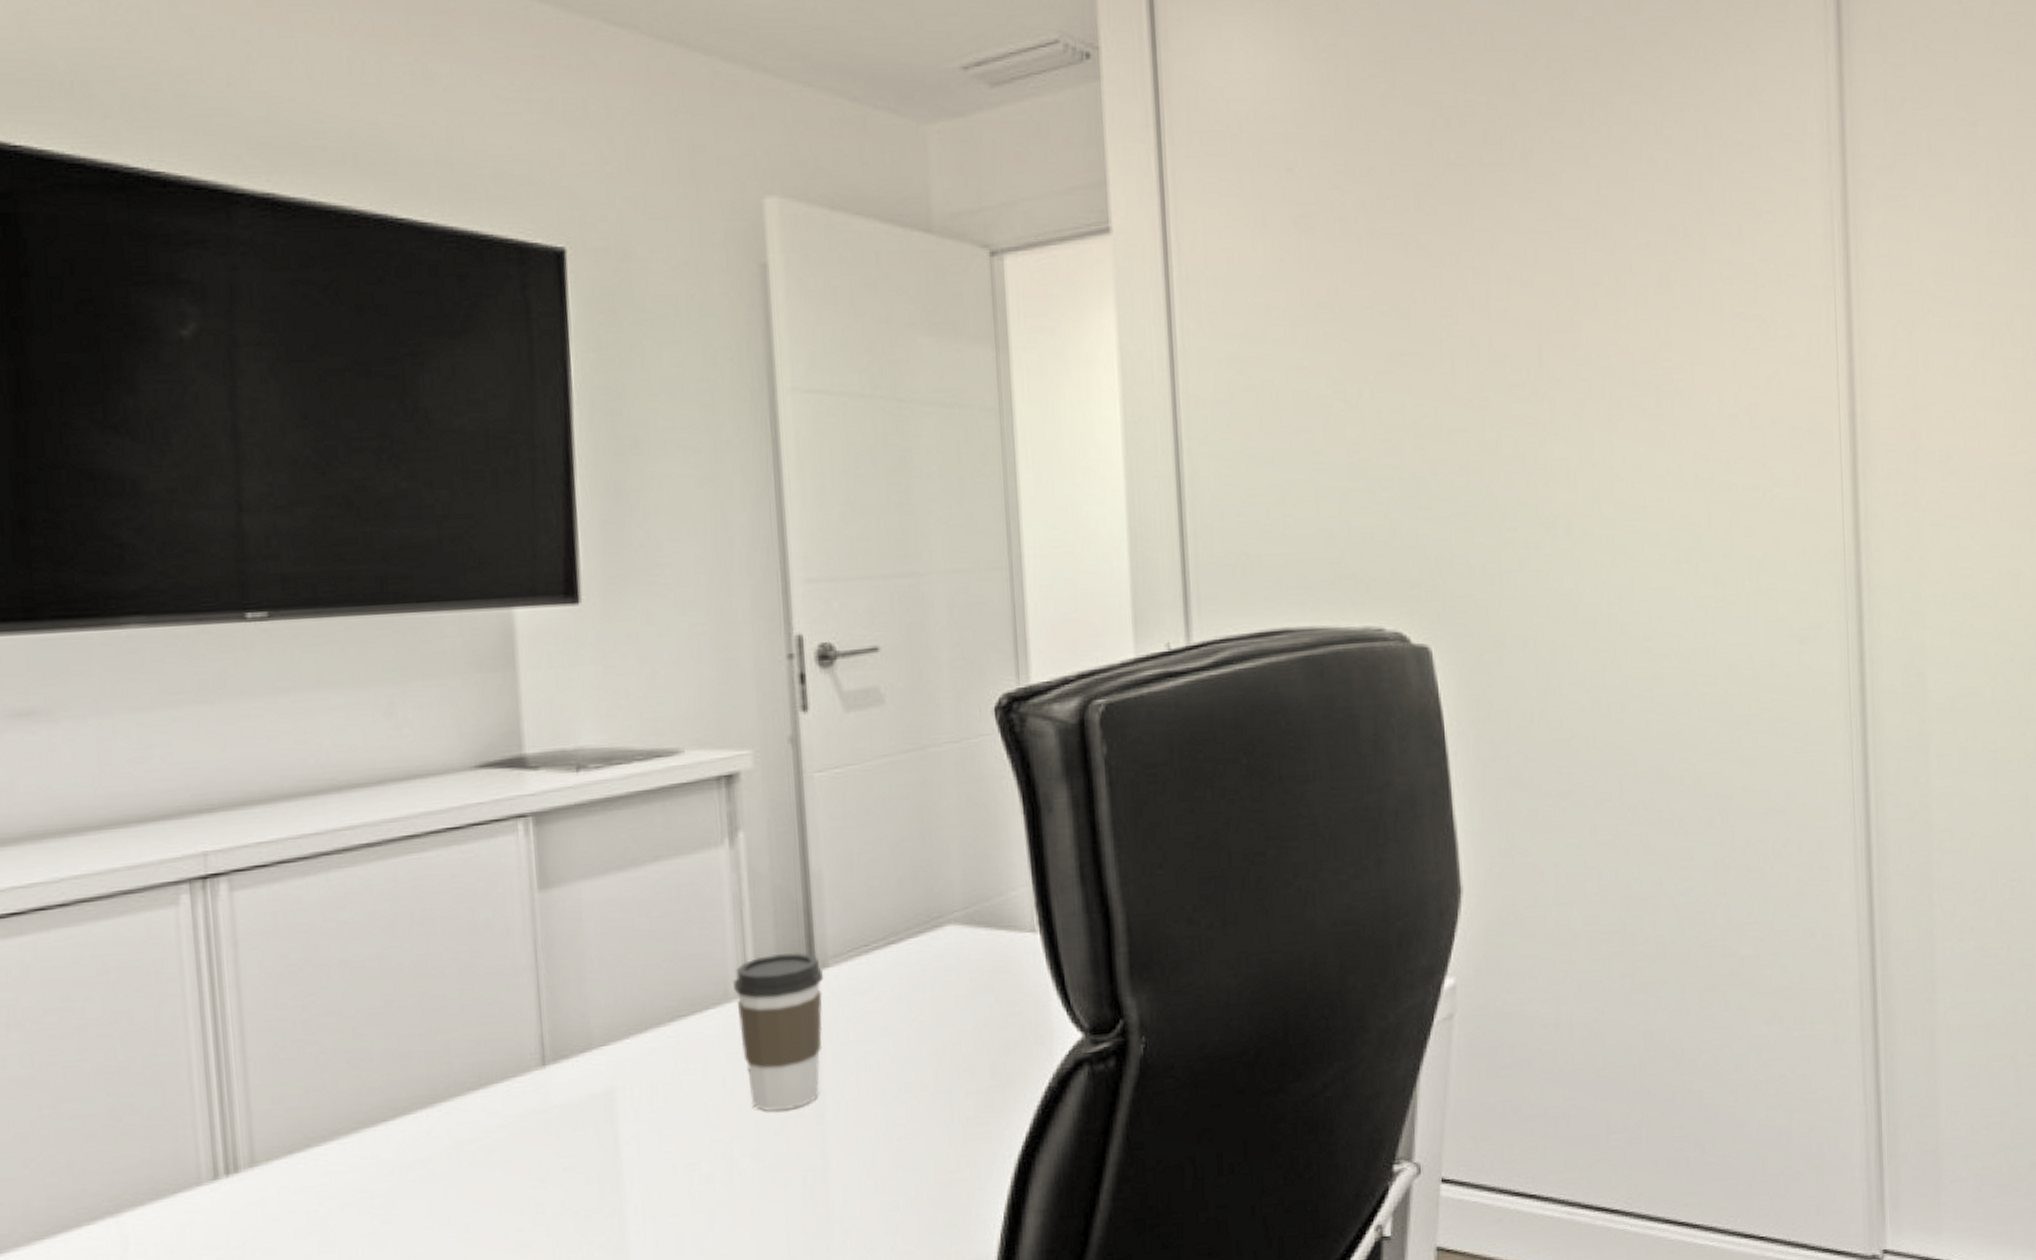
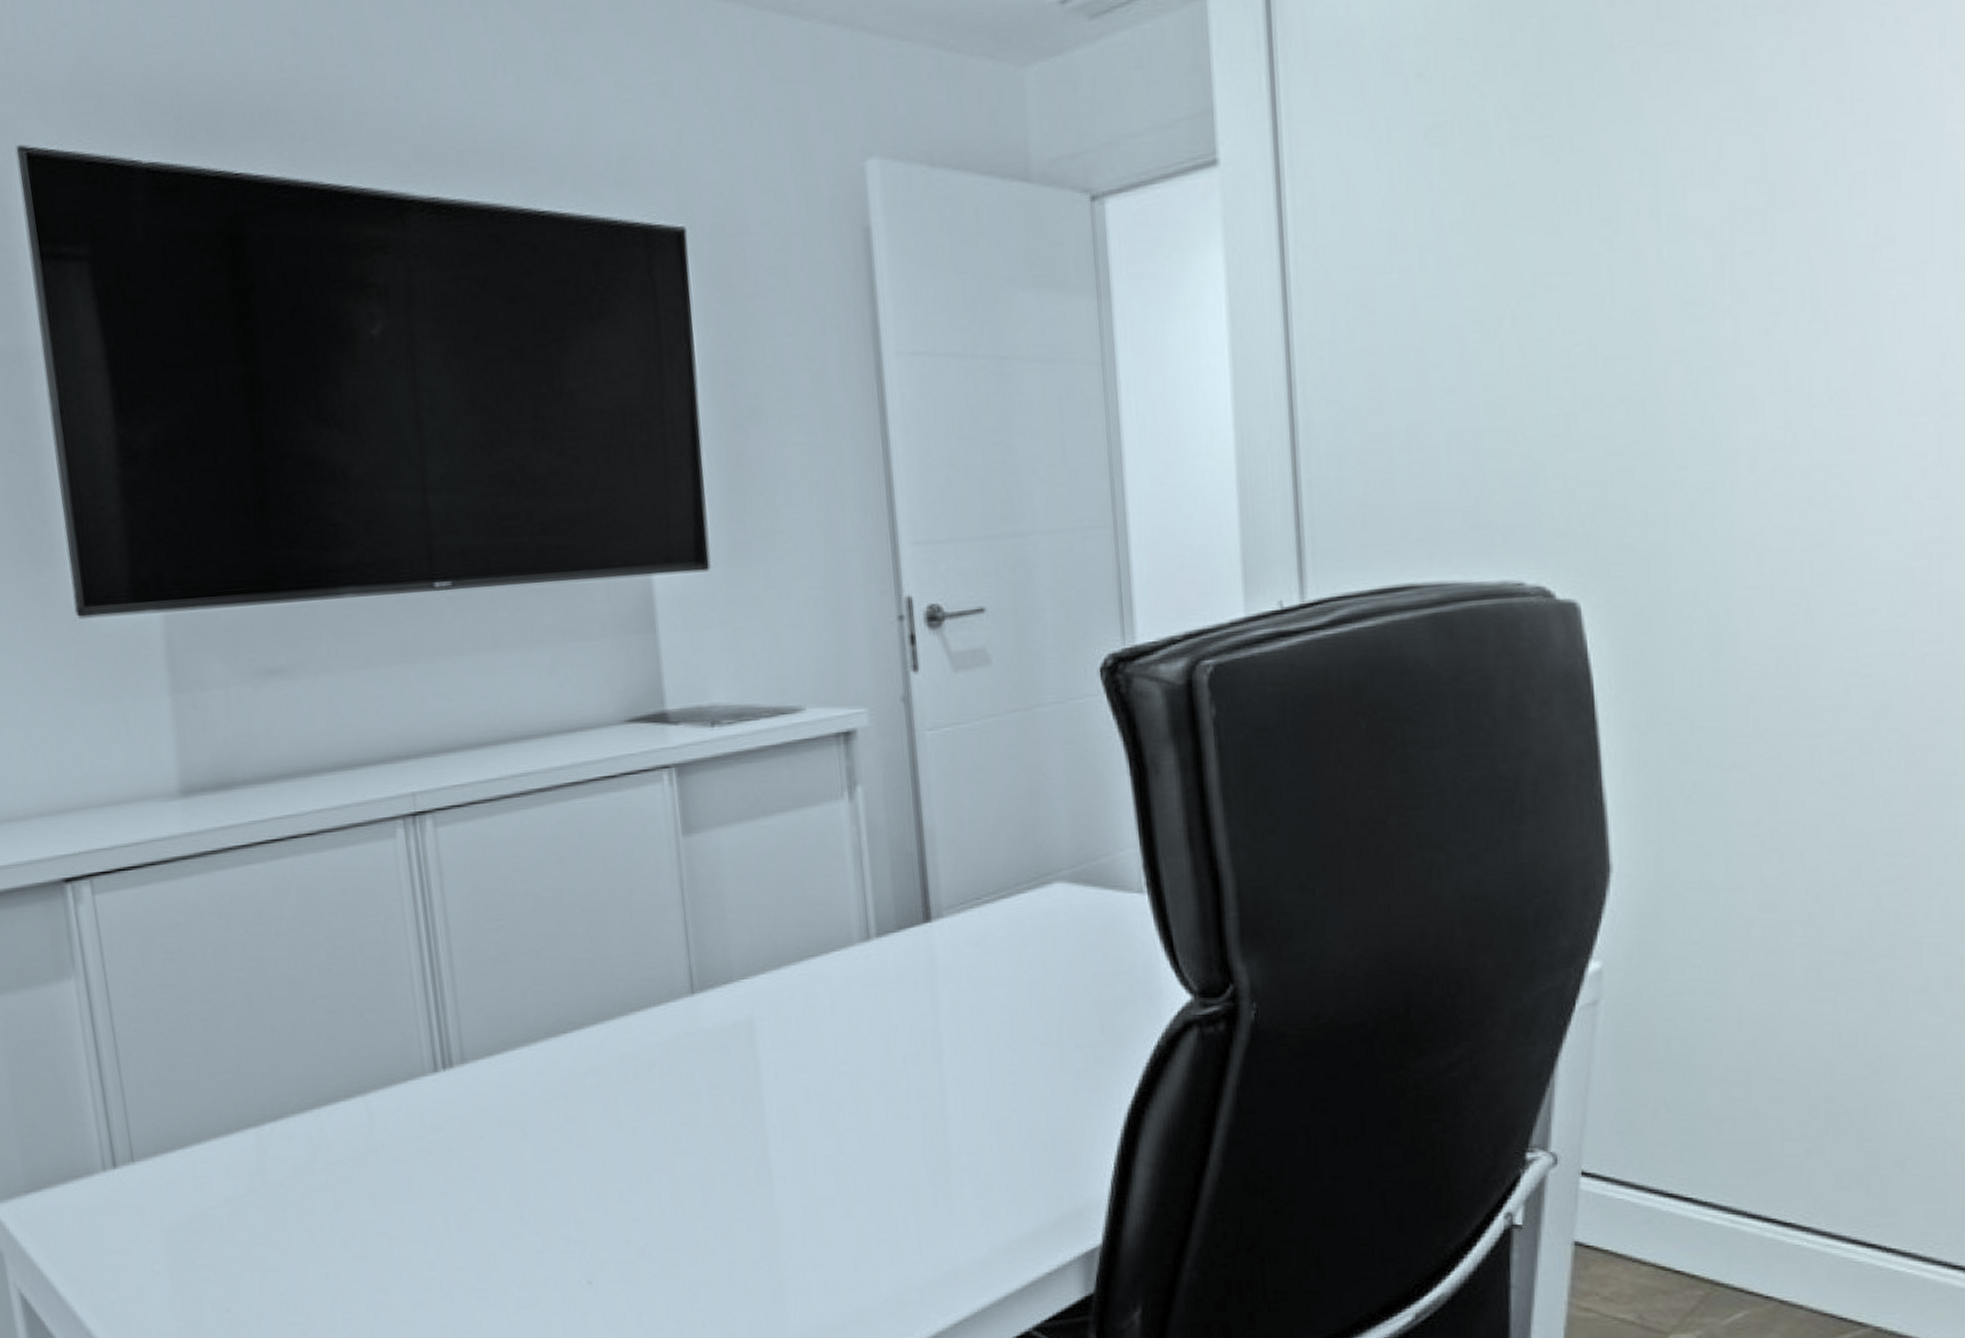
coffee cup: present [733,952,824,1112] -> none [856,902,939,1050]

